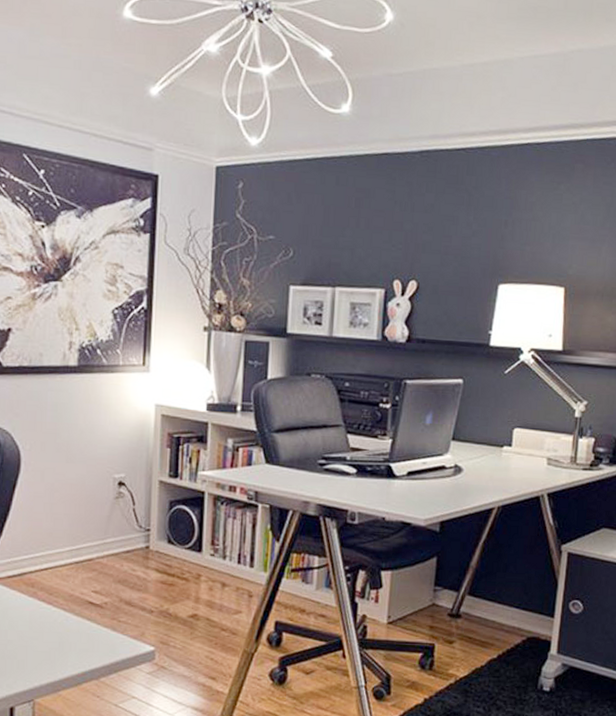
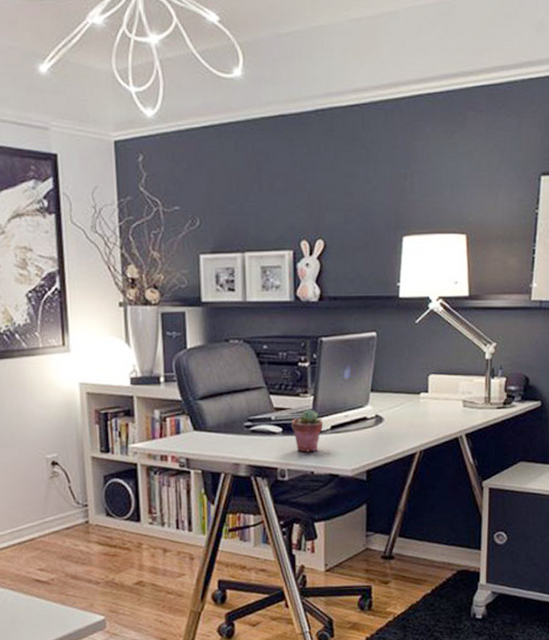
potted succulent: none [367,452,400,497] -> present [292,409,324,452]

